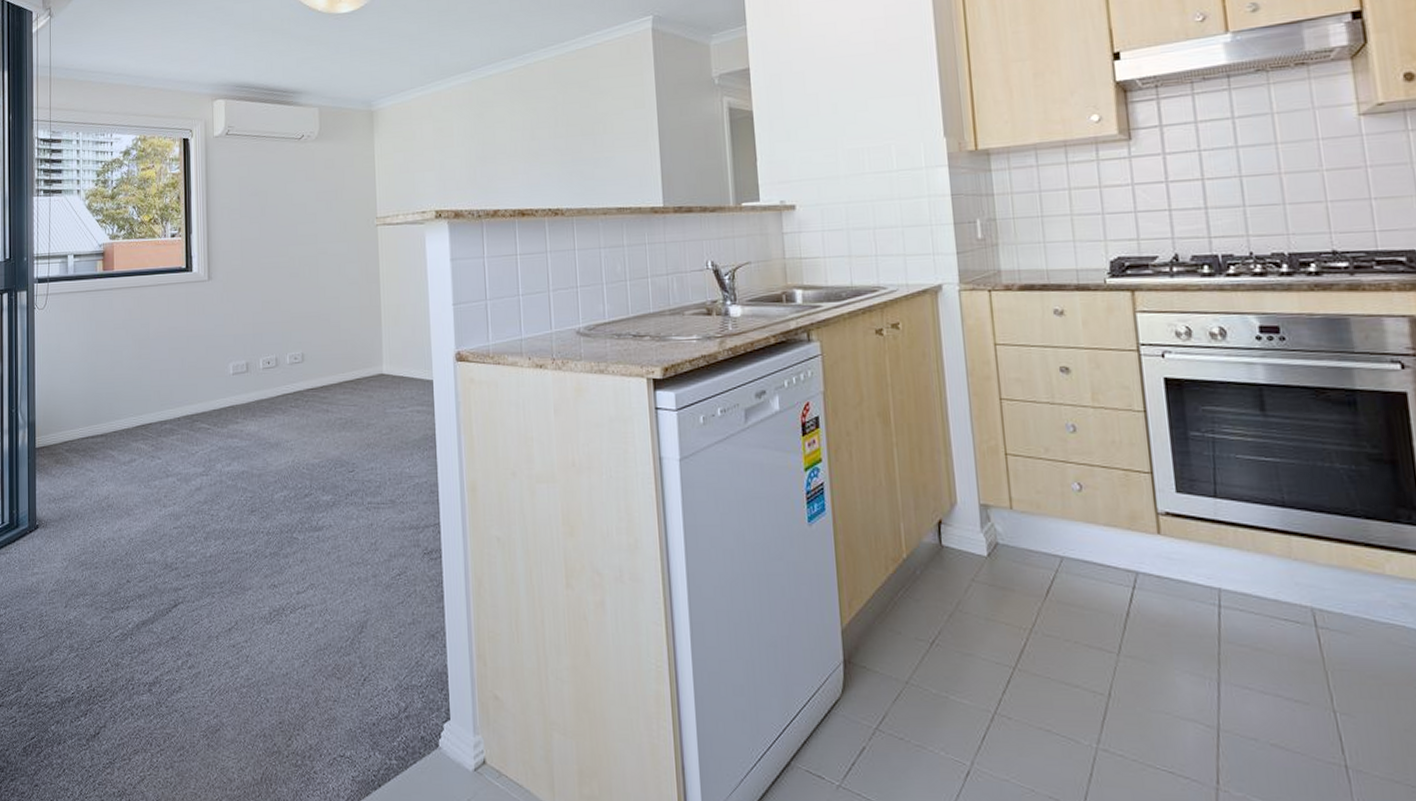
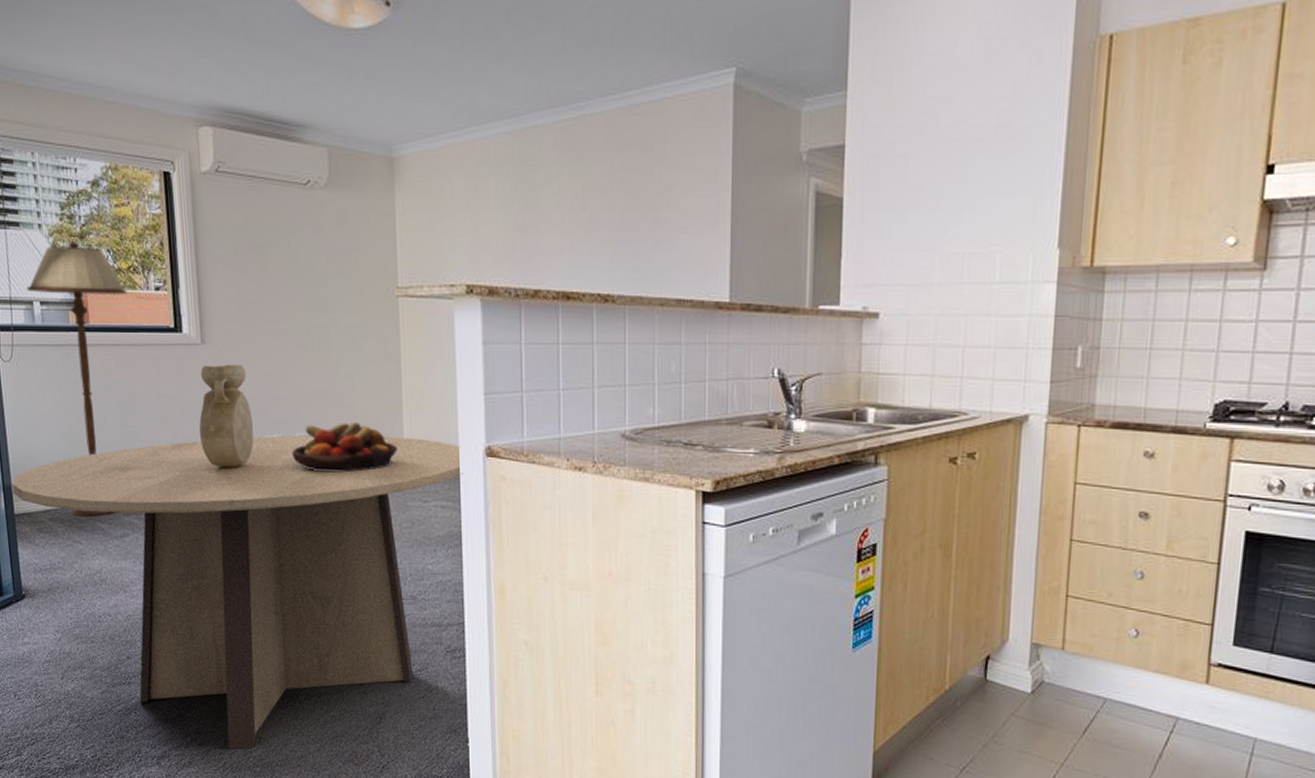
dining table: none [36,349,436,670] -> present [12,435,463,750]
floor lamp: none [63,202,148,445] -> present [26,242,128,516]
vase: none [202,295,250,391] -> present [199,364,254,469]
fruit bowl: none [283,338,378,387] -> present [291,421,399,472]

